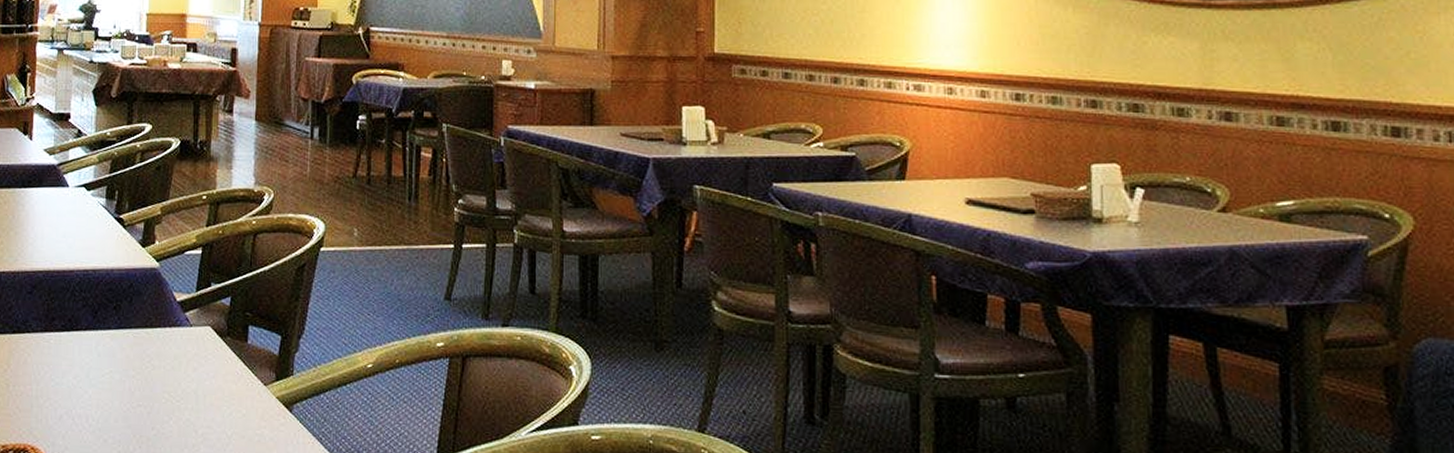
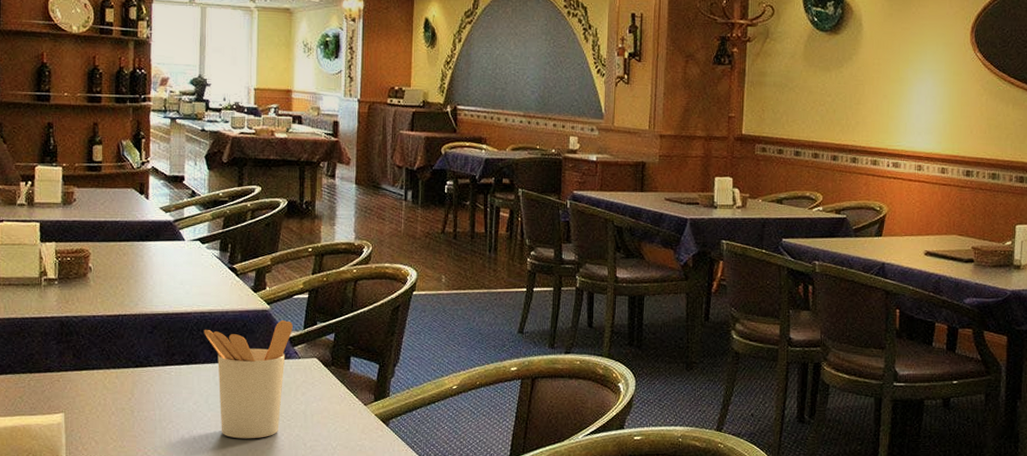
utensil holder: none [86,279,184,423] -> present [204,319,293,439]

